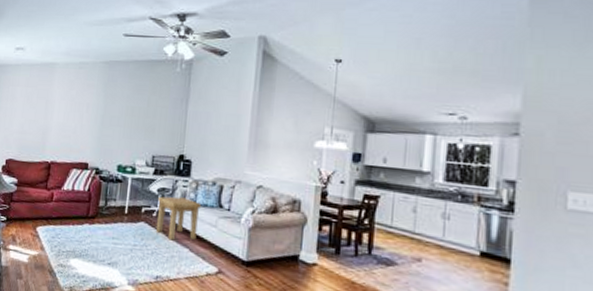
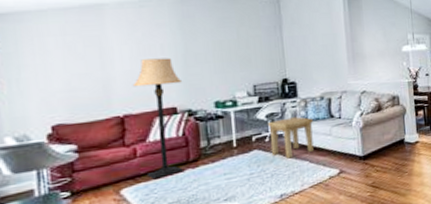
lamp: none [56,115,97,226] -> present [132,57,183,180]

